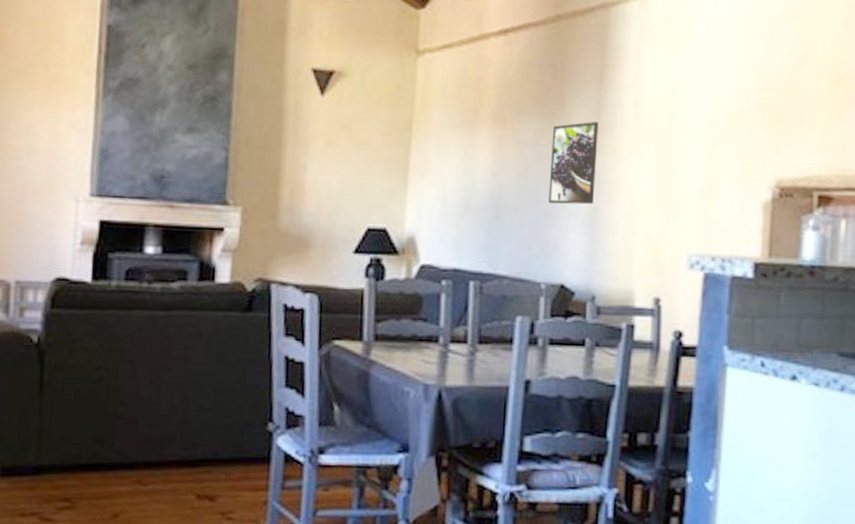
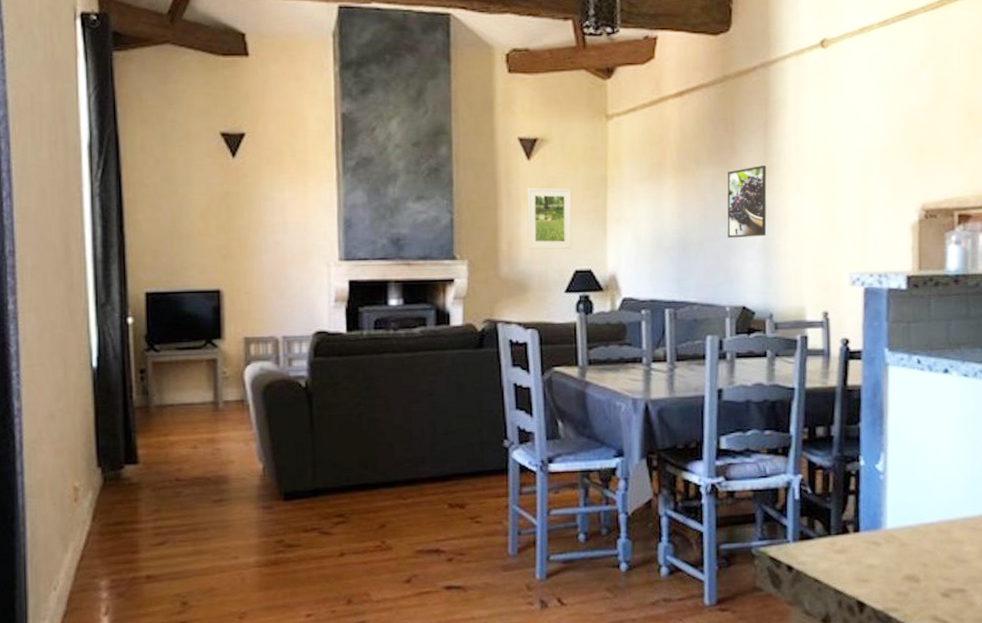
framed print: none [314,128,370,202] -> present [527,188,572,250]

